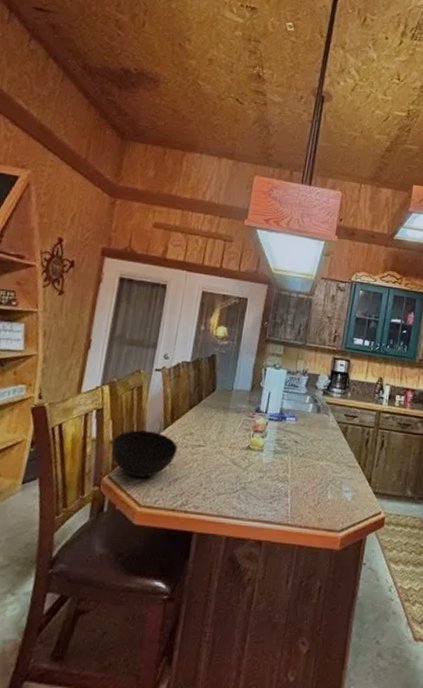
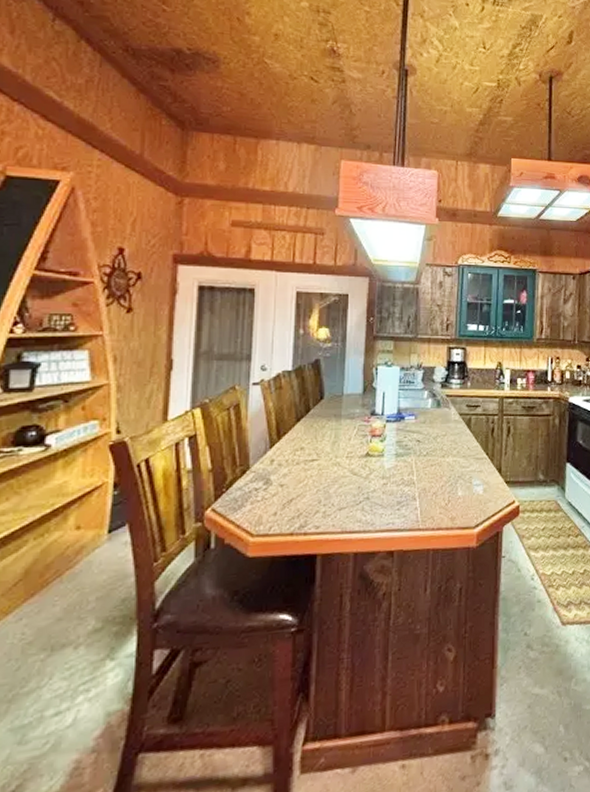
bowl: present [112,430,178,478] -> none [212,452,288,505]

